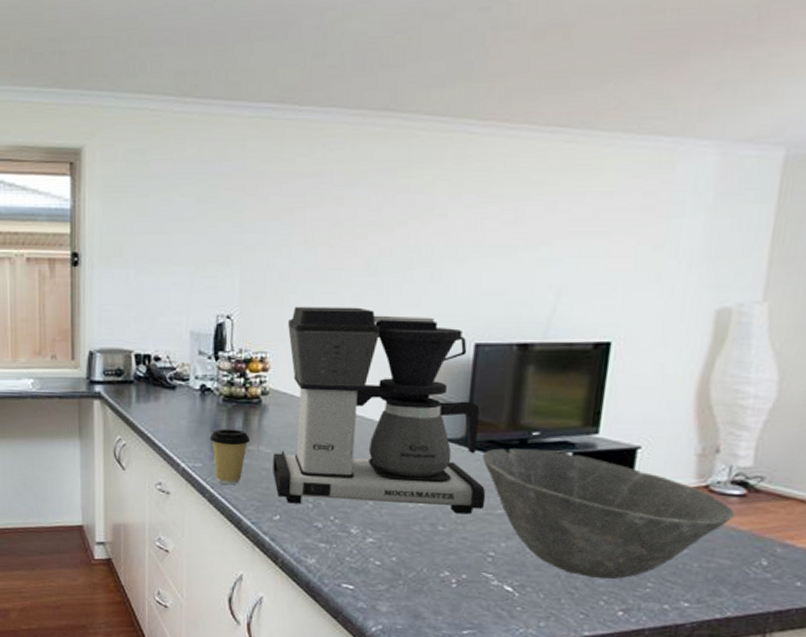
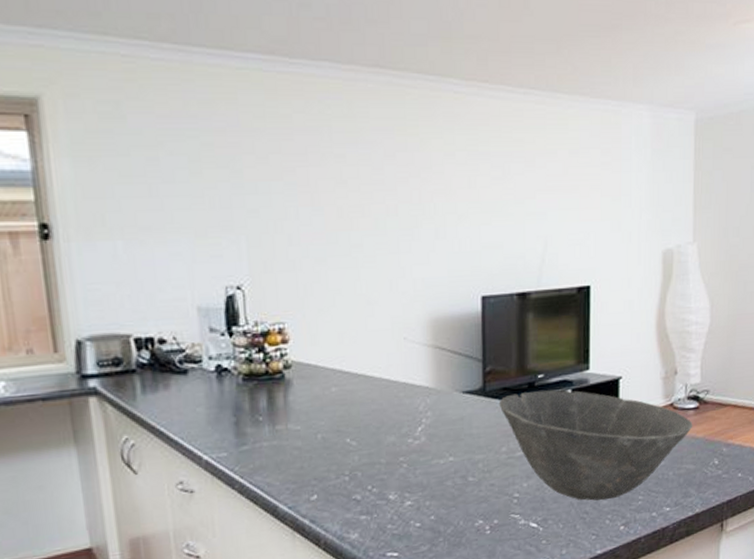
coffee cup: present [209,428,251,485] -> none [232,409,278,472]
coffee maker: present [273,306,486,515] -> none [303,268,506,480]

